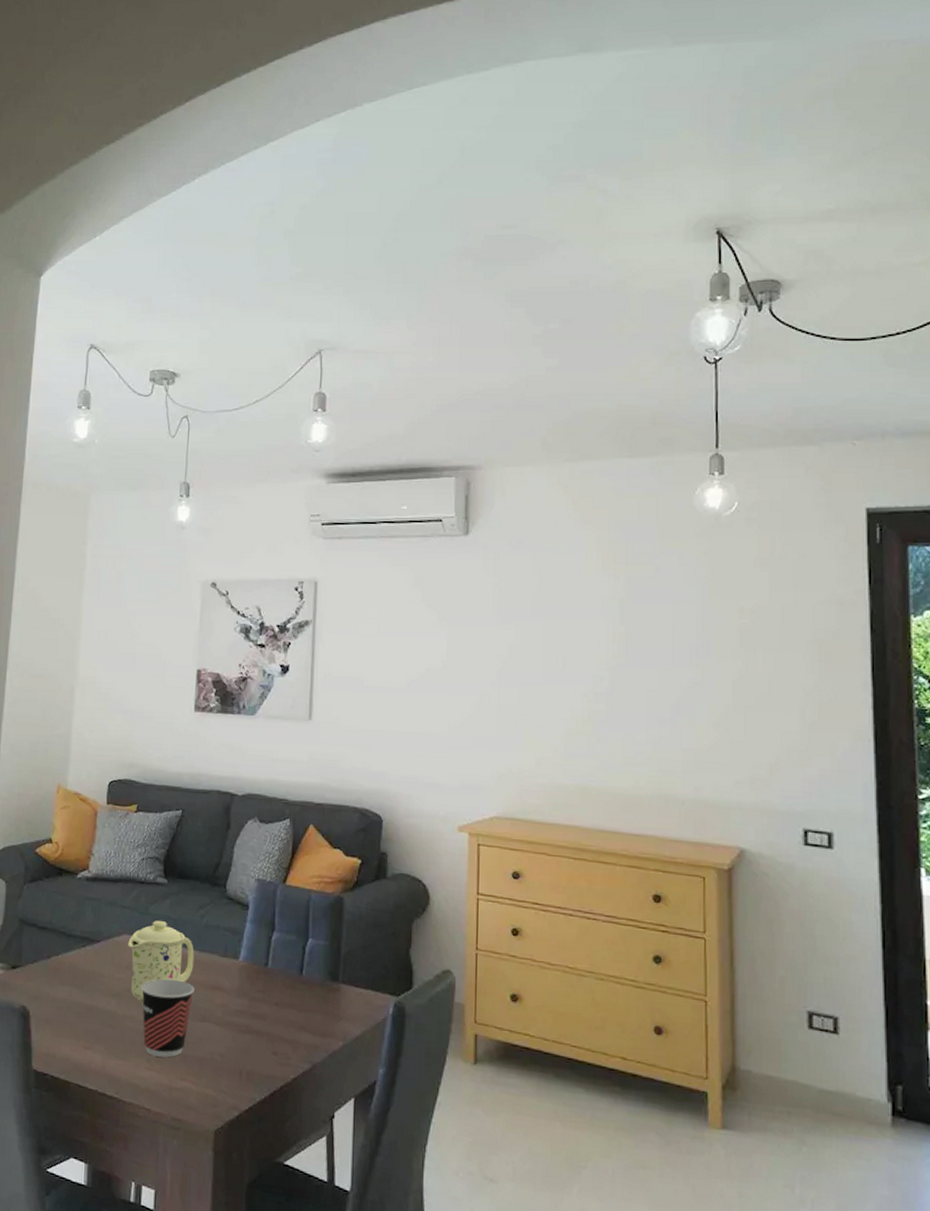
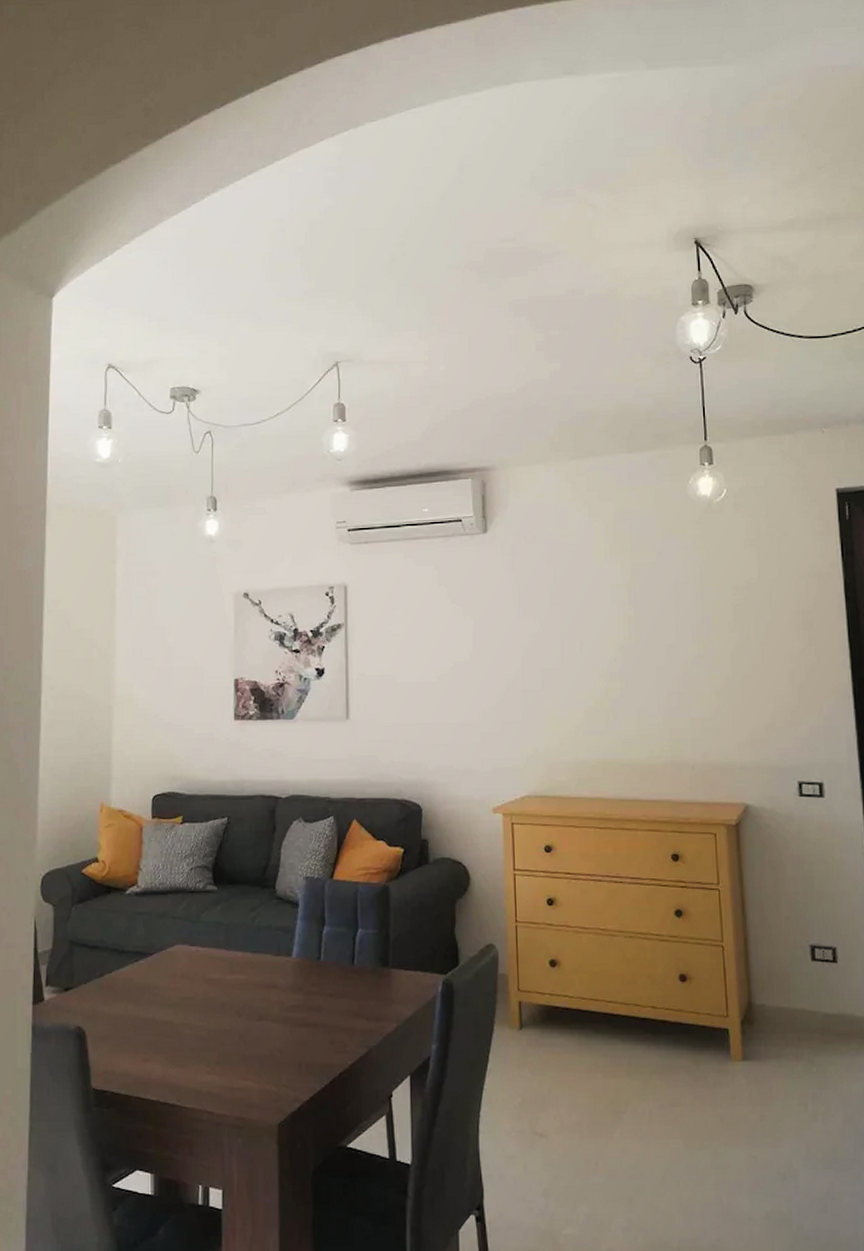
mug: present [128,920,194,1003] -> none [181,926,248,1010]
cup: present [141,978,194,1058] -> none [197,983,250,1060]

